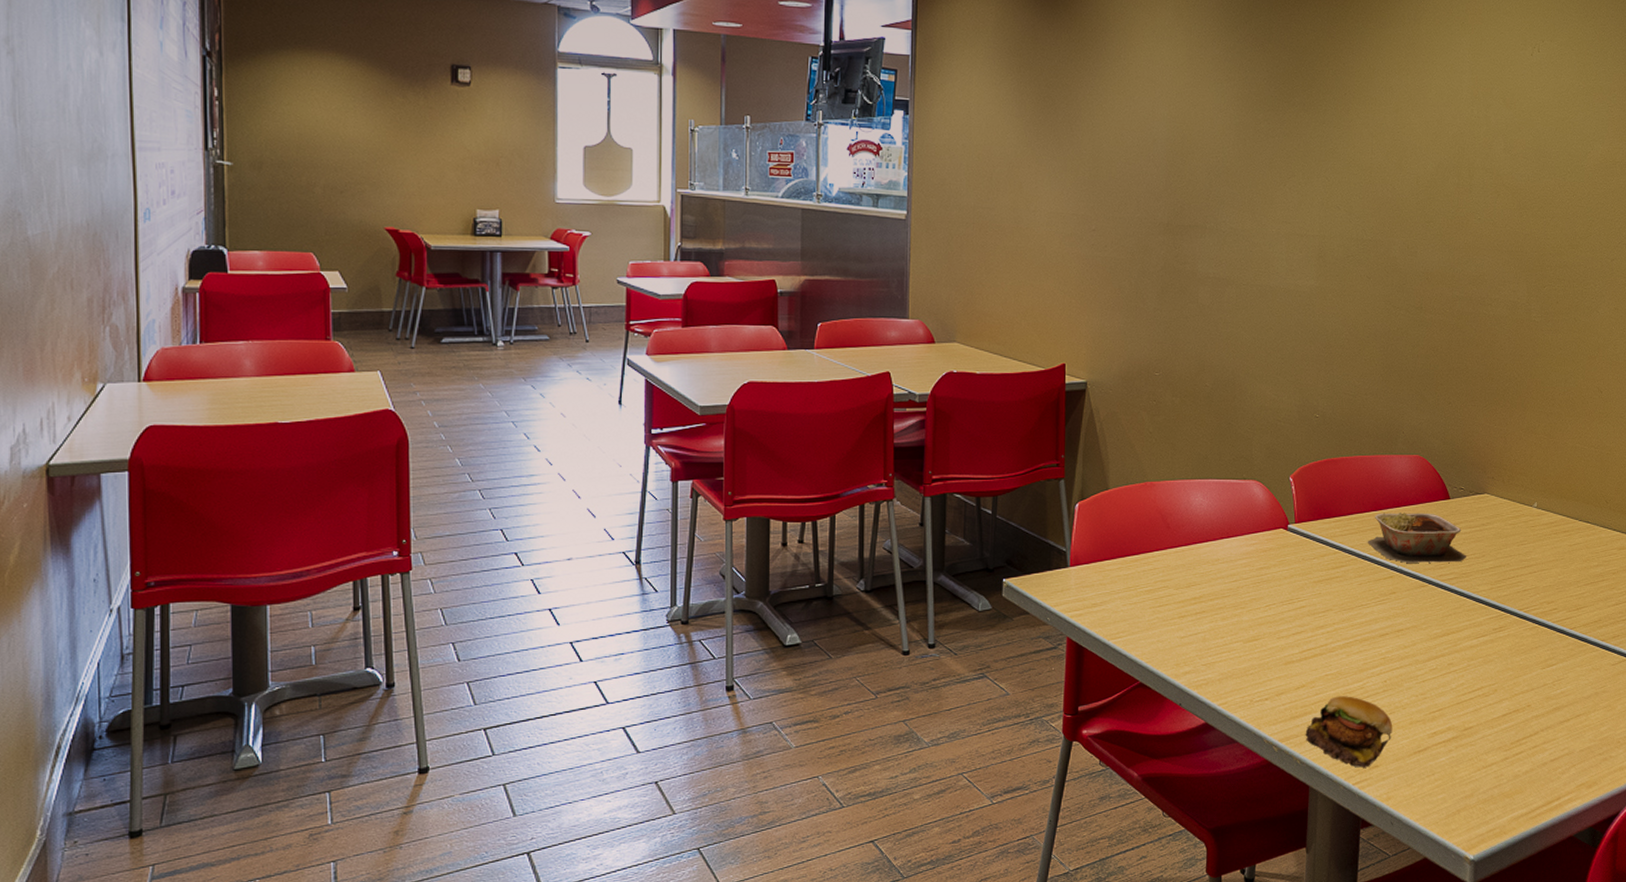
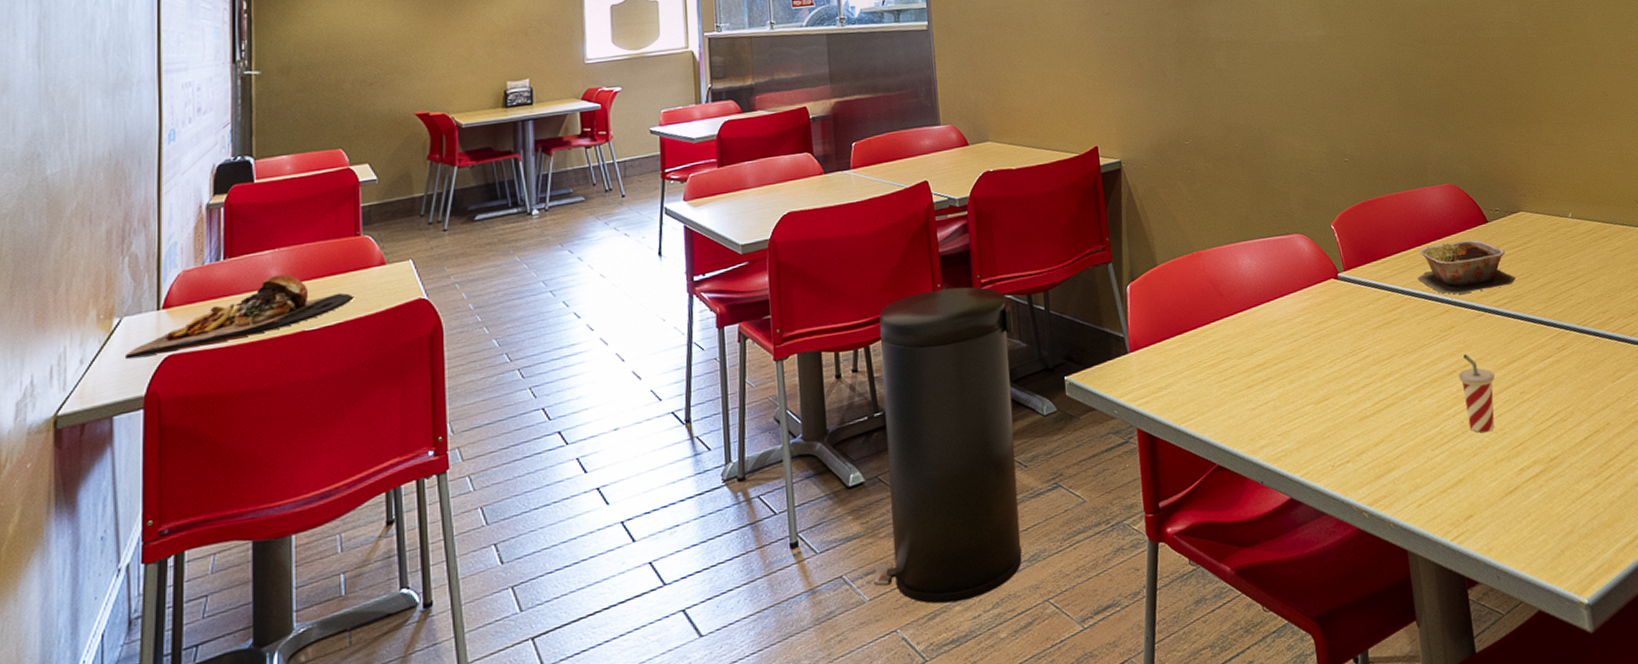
food tray: none [109,365,325,424] -> present [124,274,355,360]
pedal bin: none [802,479,959,761] -> present [874,287,1022,604]
burger: present [1305,696,1393,768] -> none [1392,443,1480,521]
beverage cup: none [1390,620,1426,695] -> present [1458,354,1495,433]

